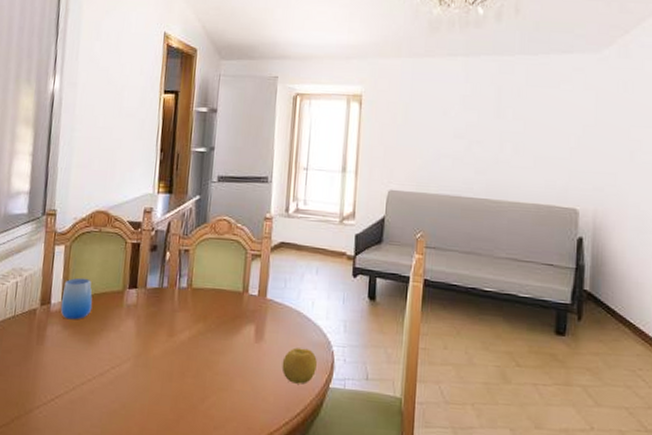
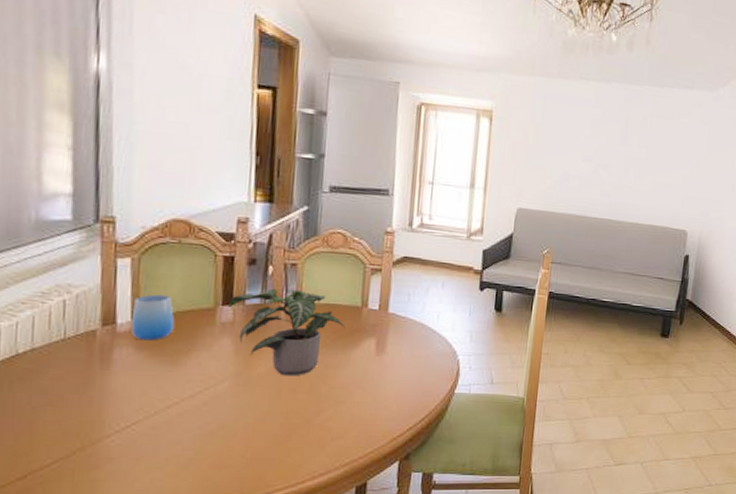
potted plant: none [132,273,228,360] -> present [227,288,345,377]
fruit: present [281,347,317,384] -> none [405,358,442,392]

